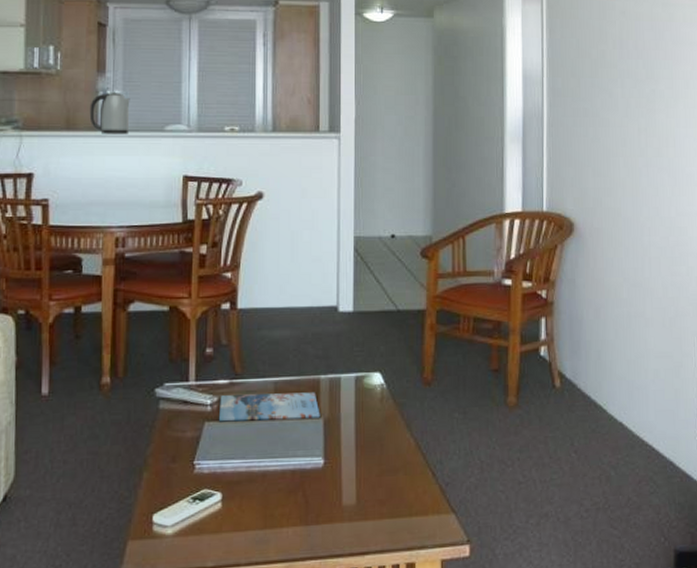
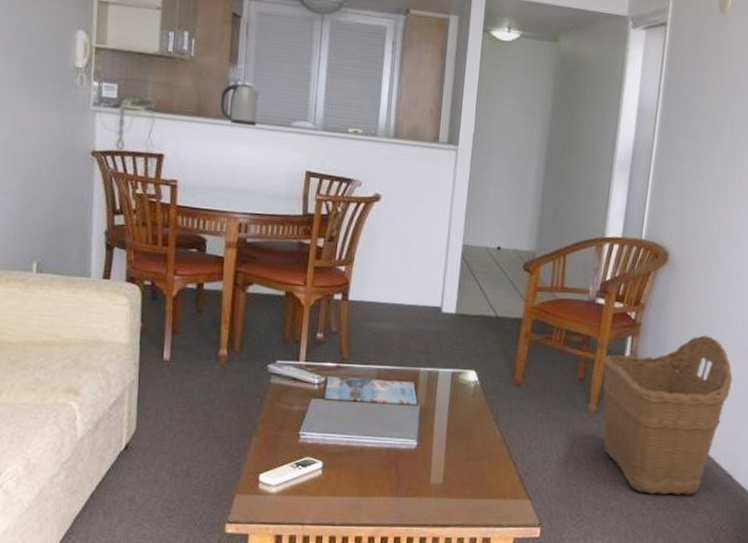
wicker basket: none [516,308,660,494] -> present [602,335,733,496]

